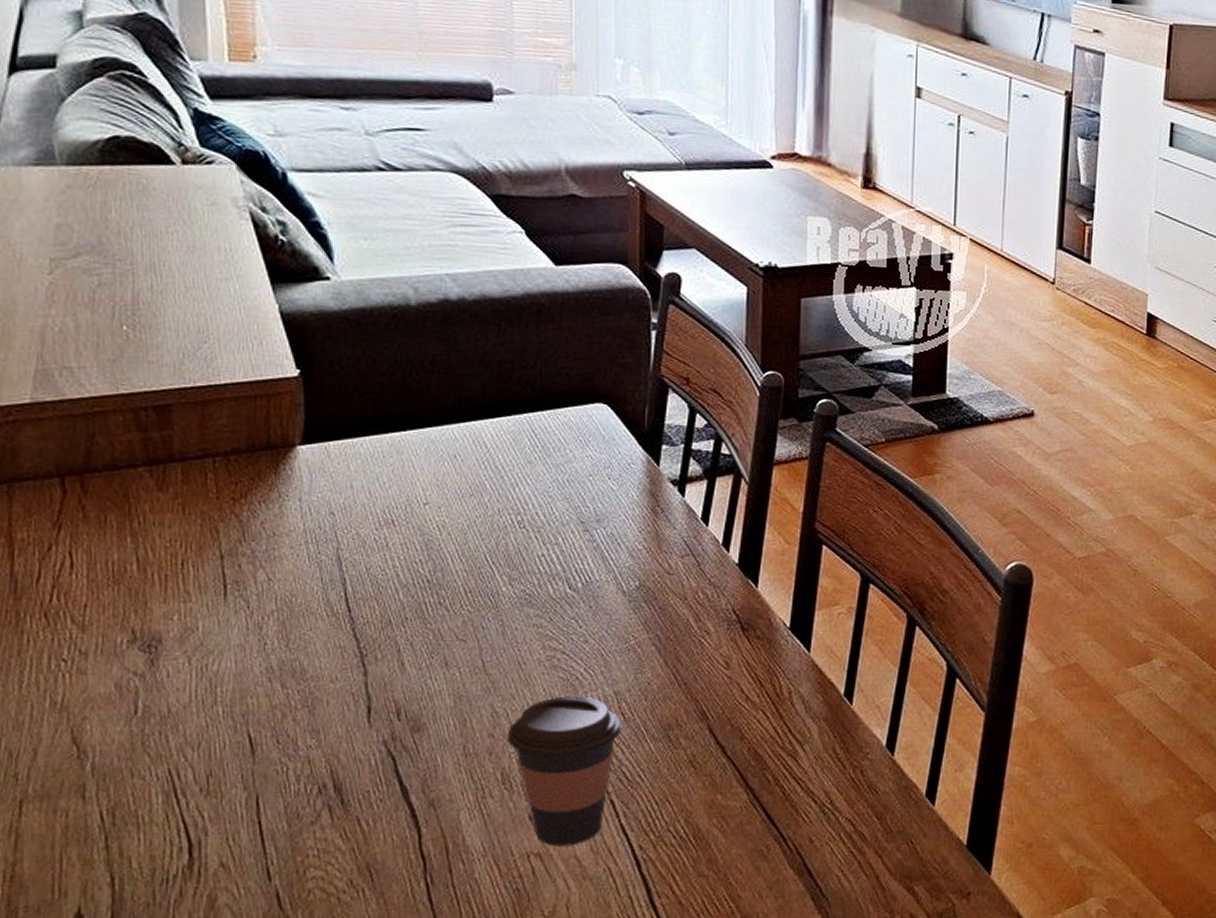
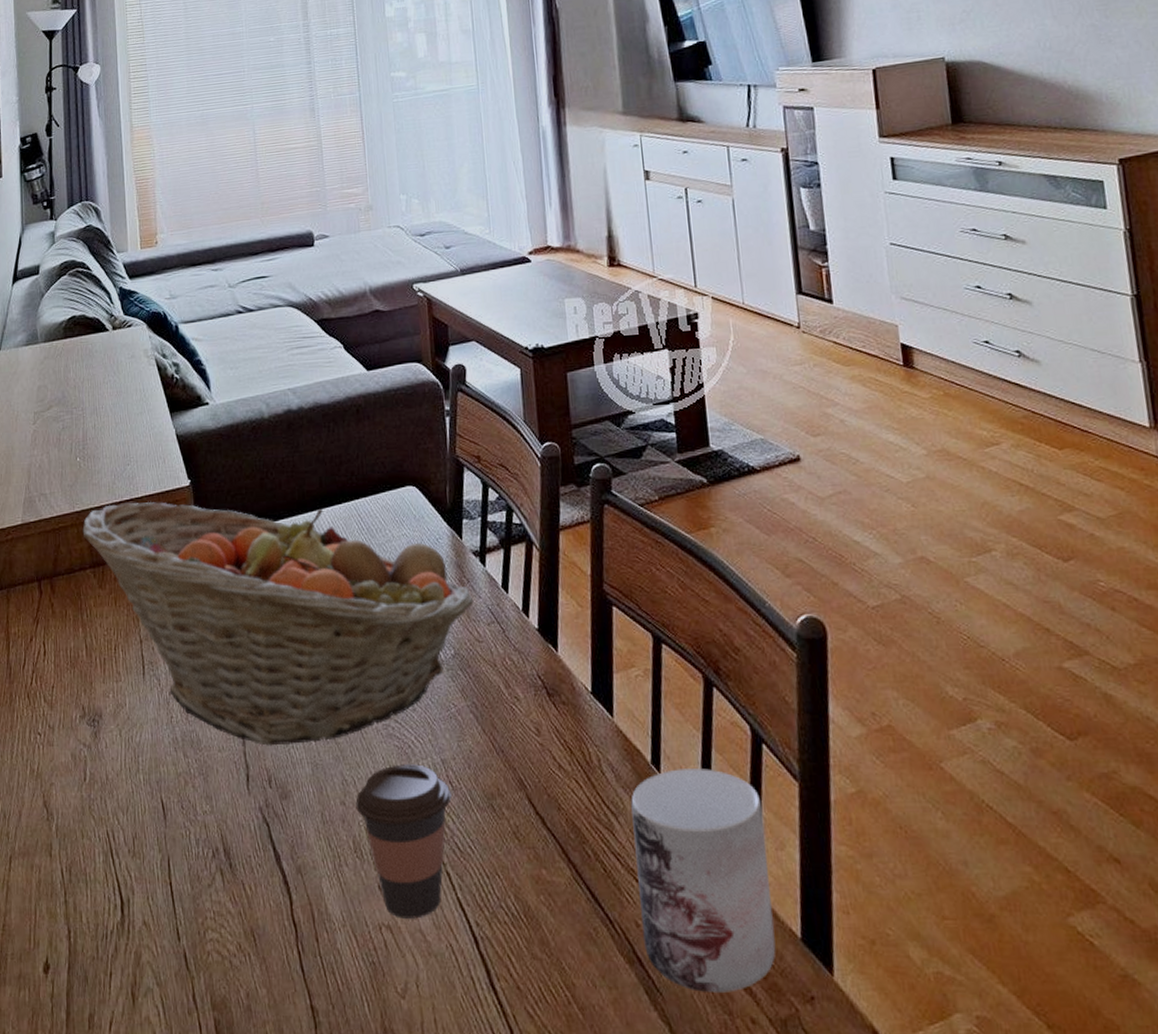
fruit basket: none [131,389,667,677] -> present [82,501,474,746]
mug: none [816,700,948,895] -> present [631,768,776,992]

